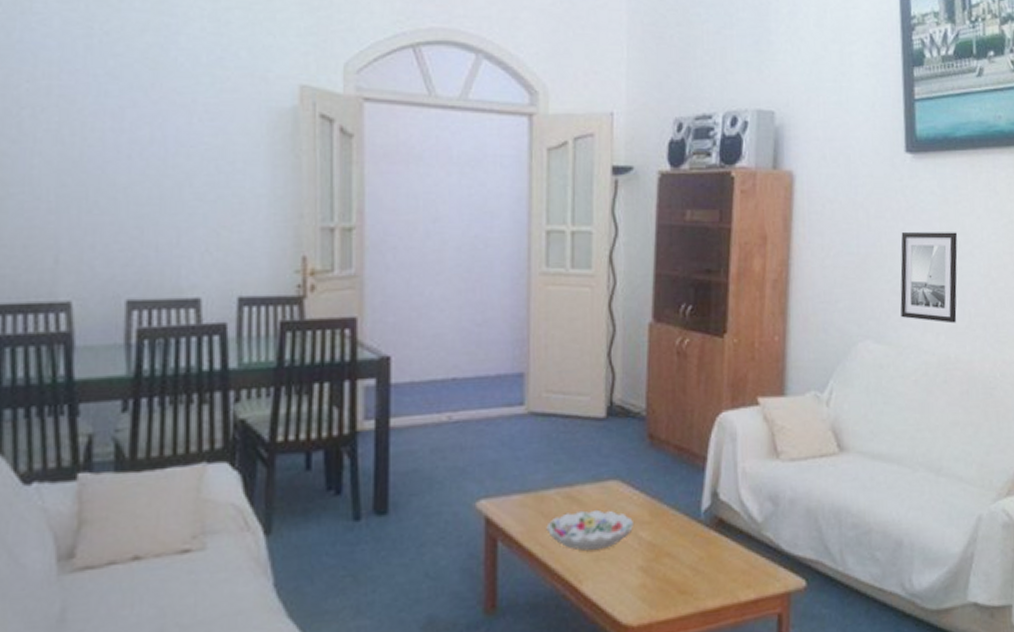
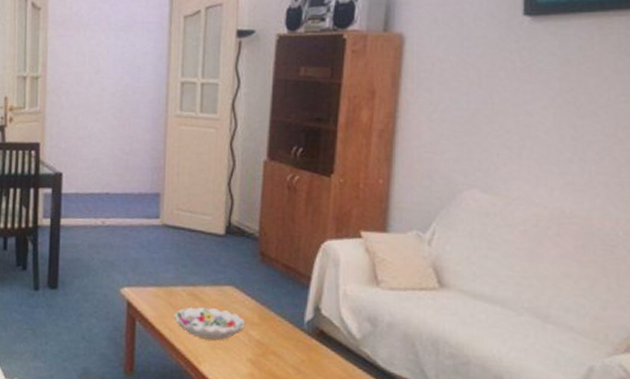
wall art: present [900,232,958,323] -> none [511,91,579,180]

